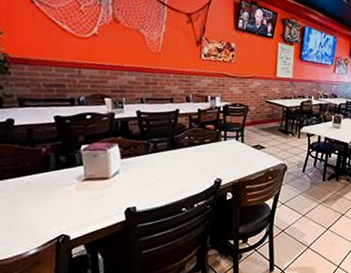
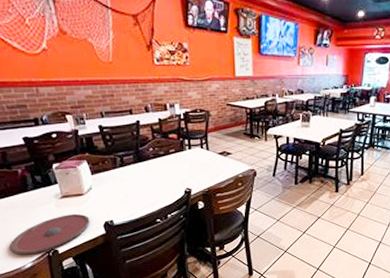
plate: none [13,197,111,240] -> present [8,213,90,255]

